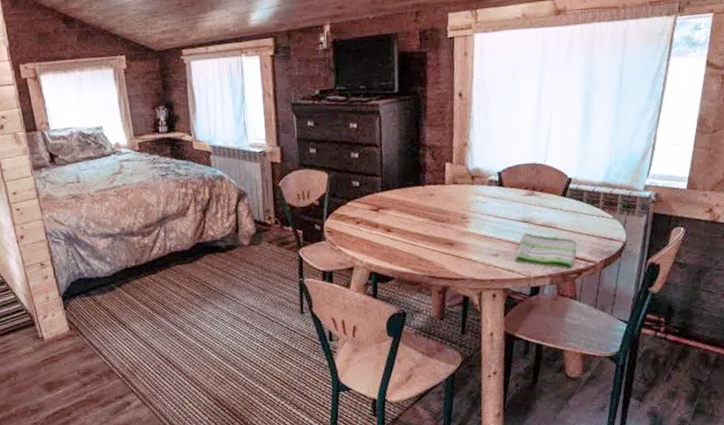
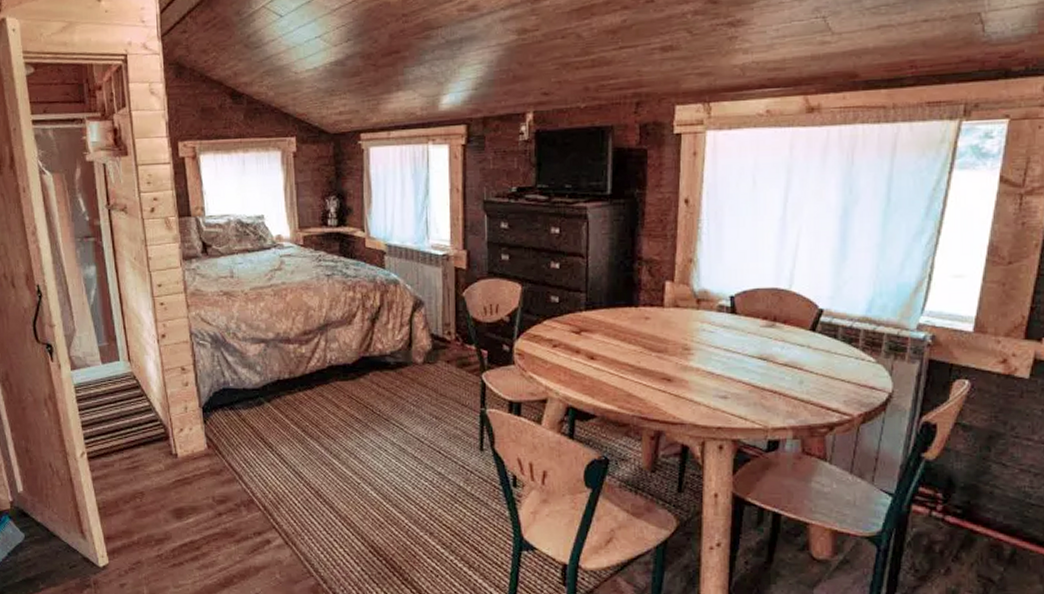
dish towel: present [514,232,576,270] -> none [747,372,828,422]

